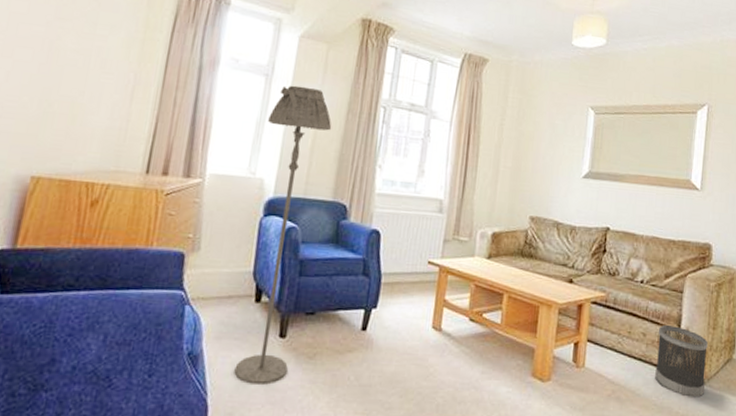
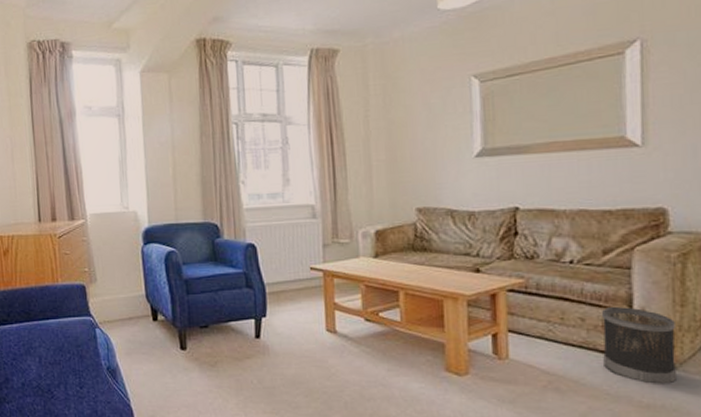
floor lamp: present [234,85,332,385] -> none [129,119,194,391]

